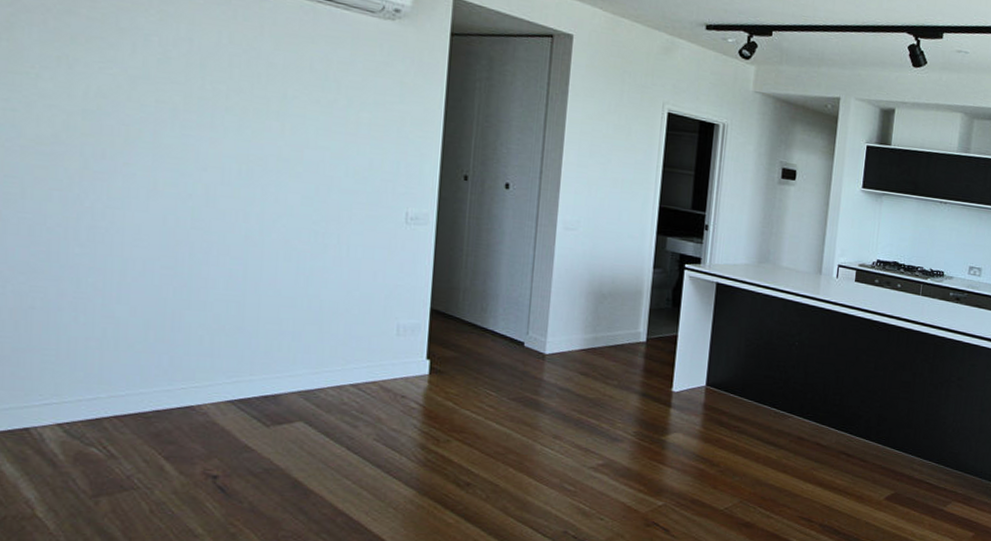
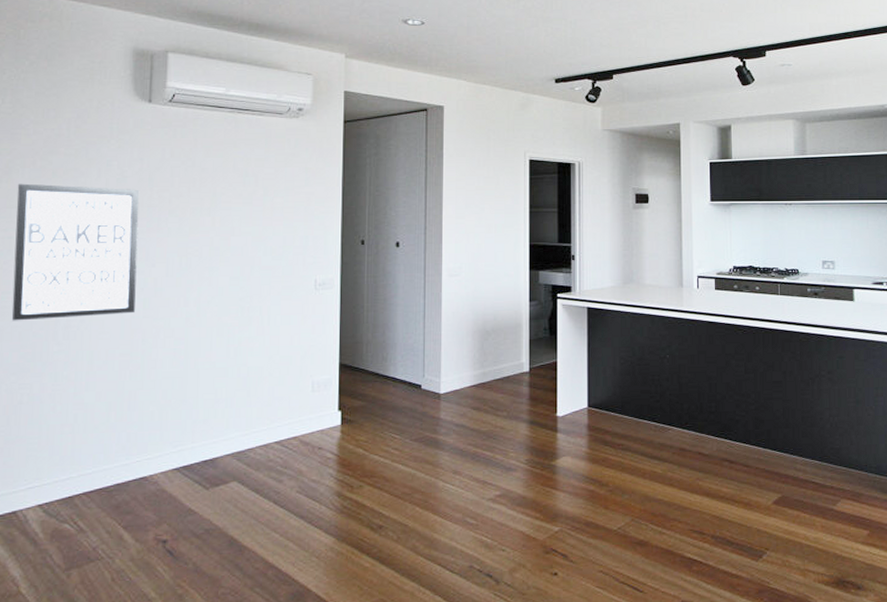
wall art: none [17,44,187,222] -> present [11,183,139,321]

